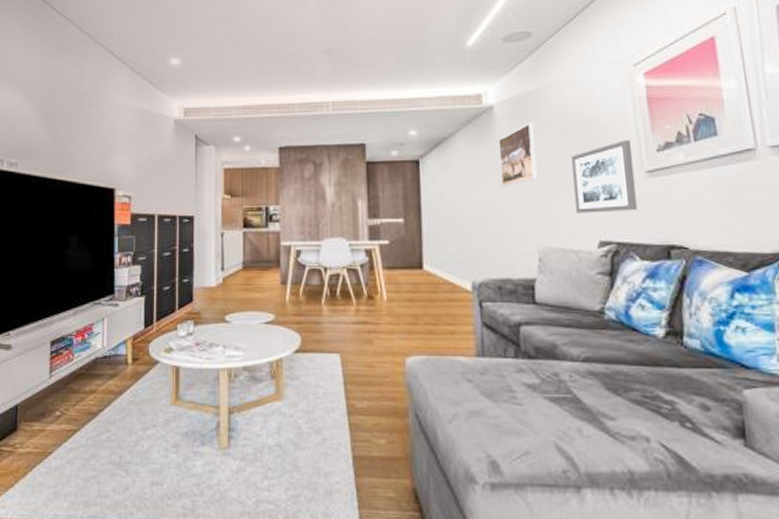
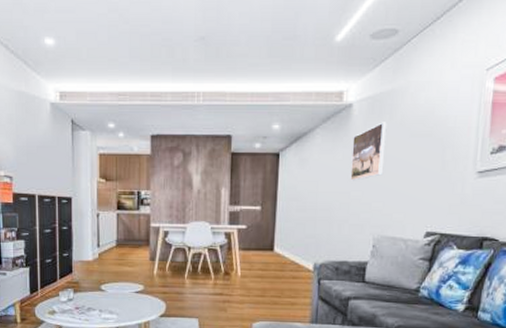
wall art: present [572,140,637,214] -> none [411,142,470,208]

